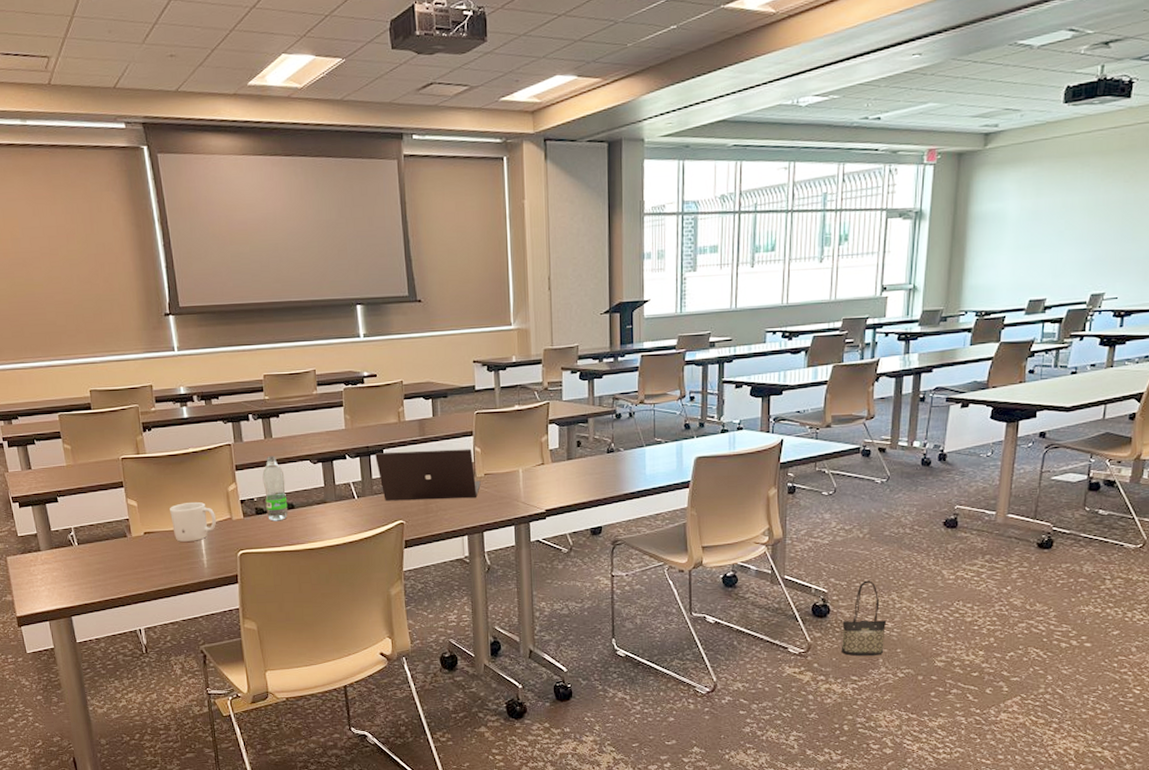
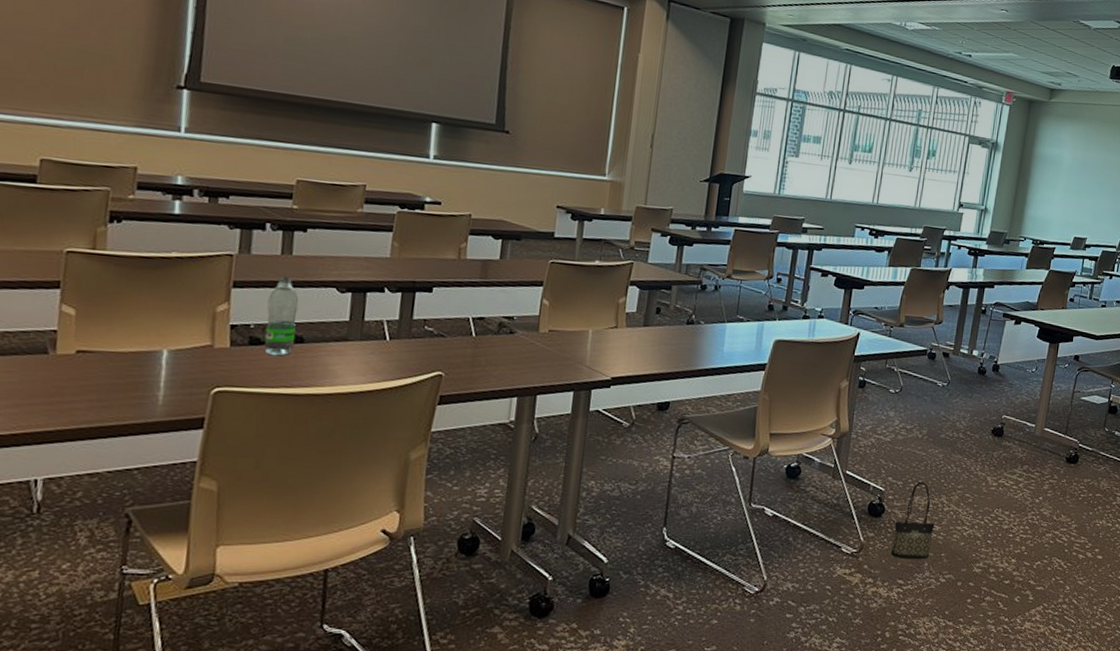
mug: present [170,501,217,543] -> none [122,319,192,370]
laptop: present [375,449,481,501] -> none [421,290,543,355]

